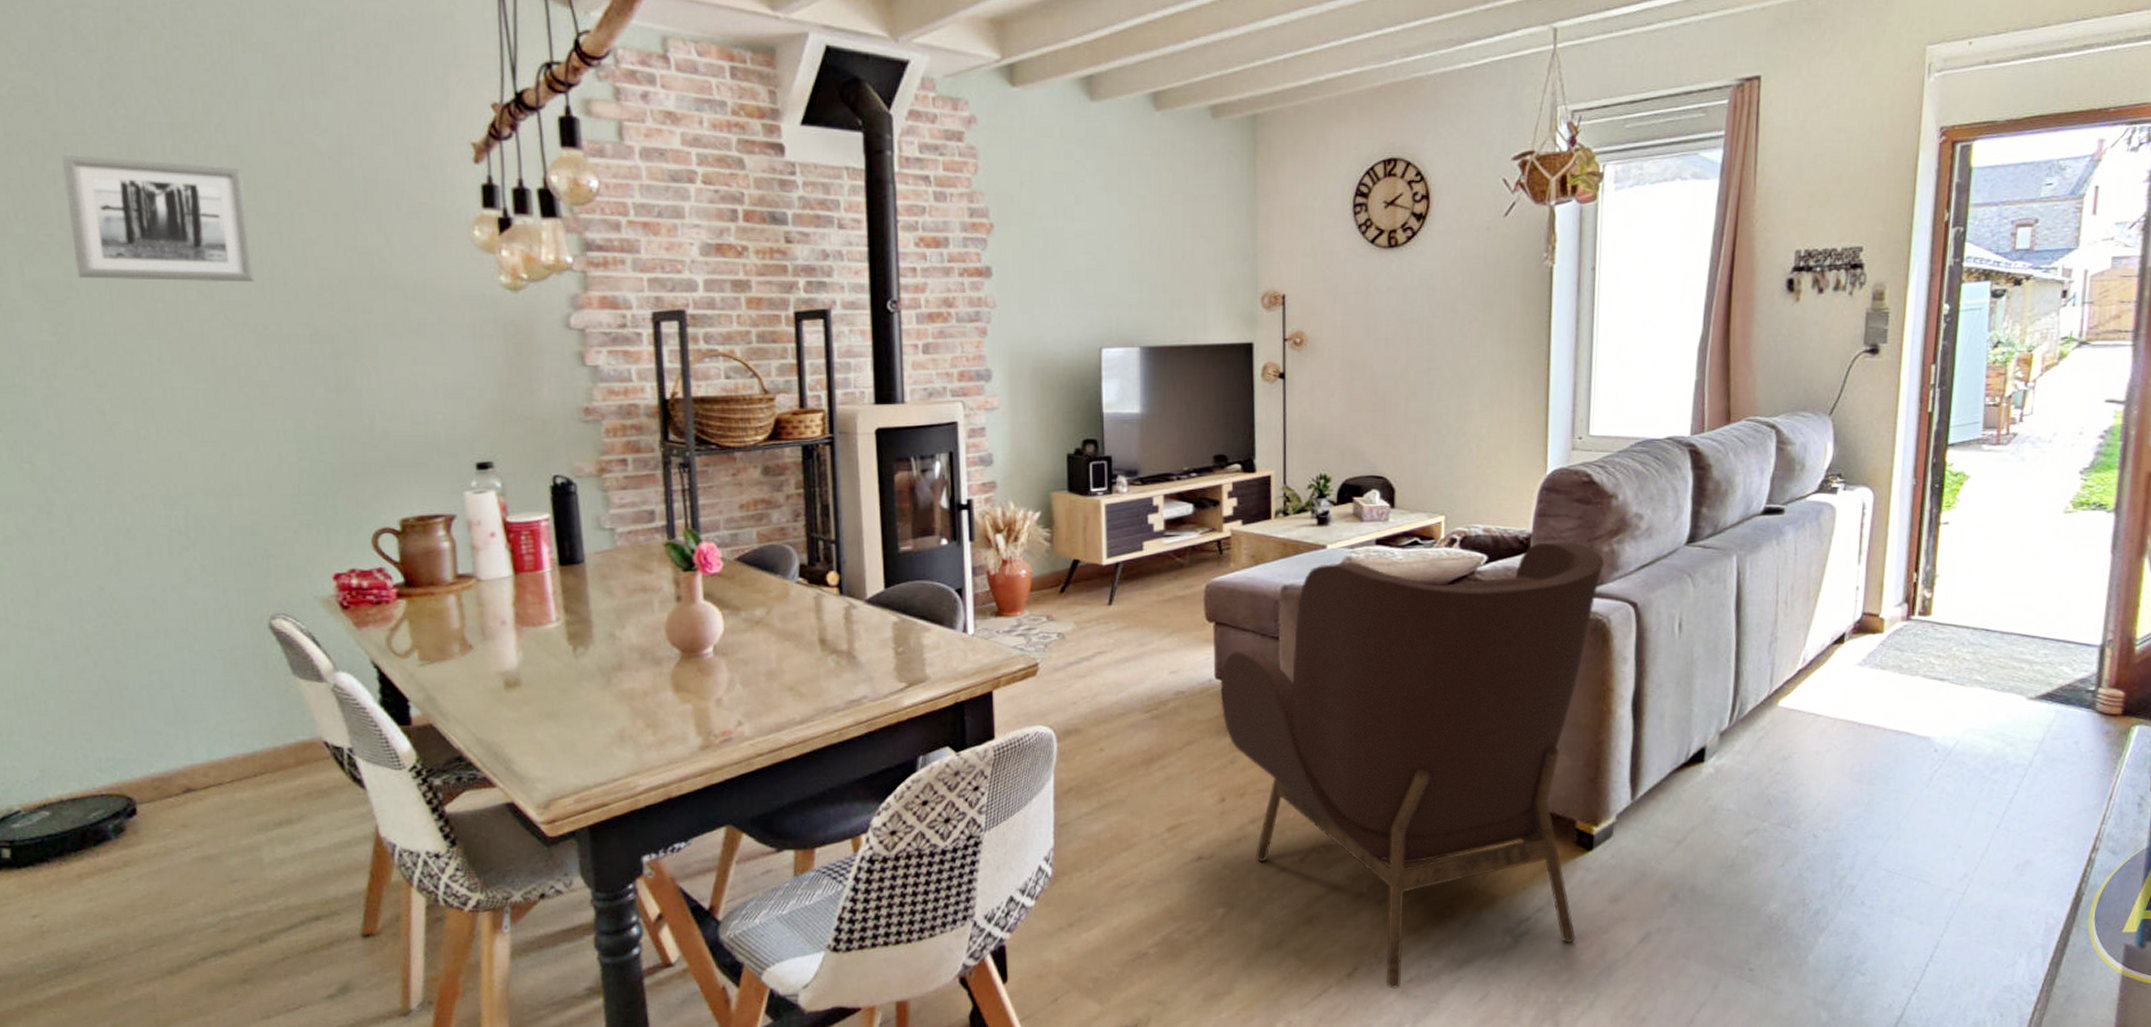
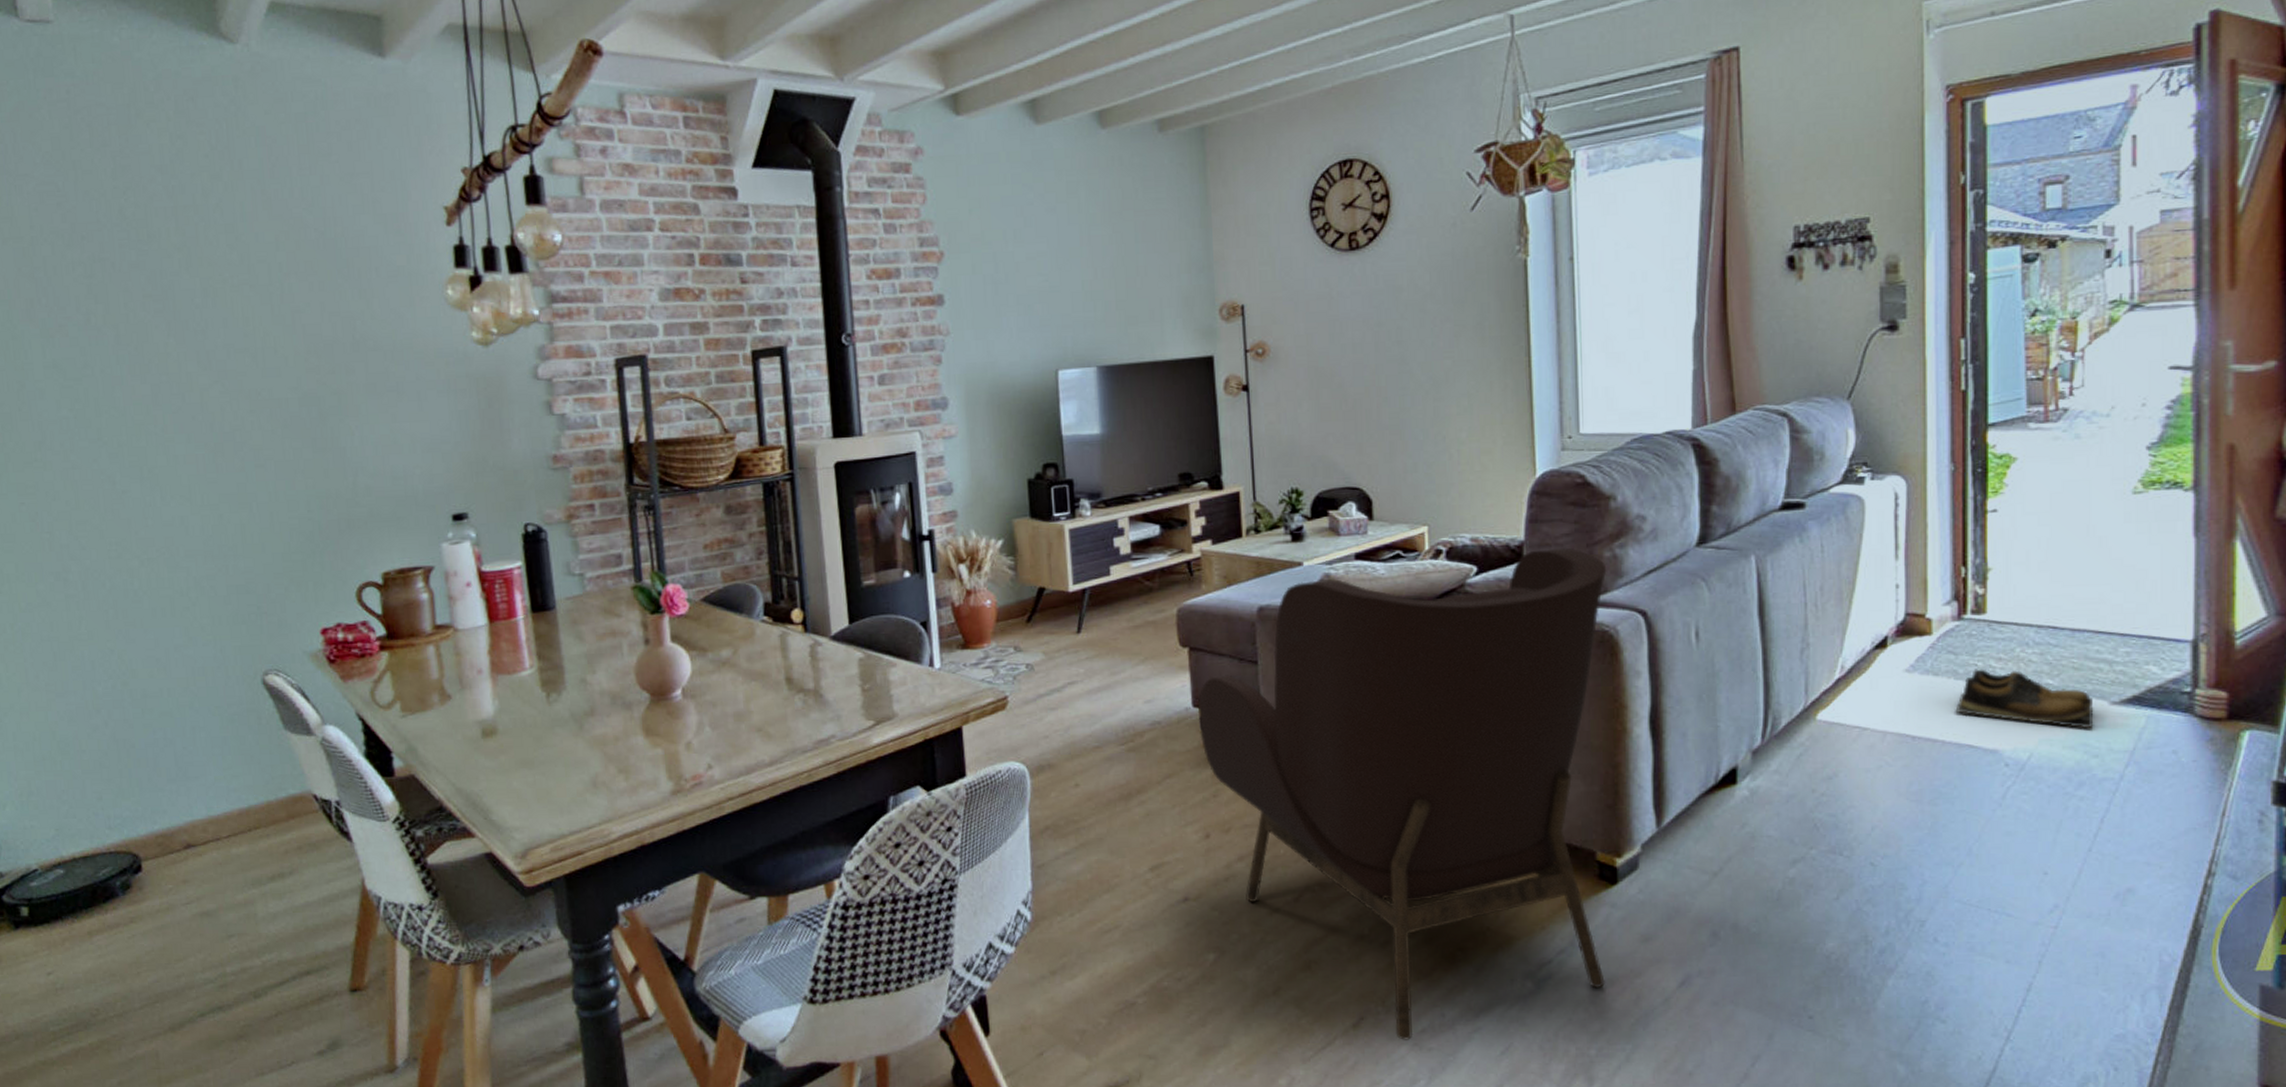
wall art: present [62,155,254,283] -> none [79,242,248,357]
shoes: none [1897,665,2013,721] -> present [1955,669,2093,729]

